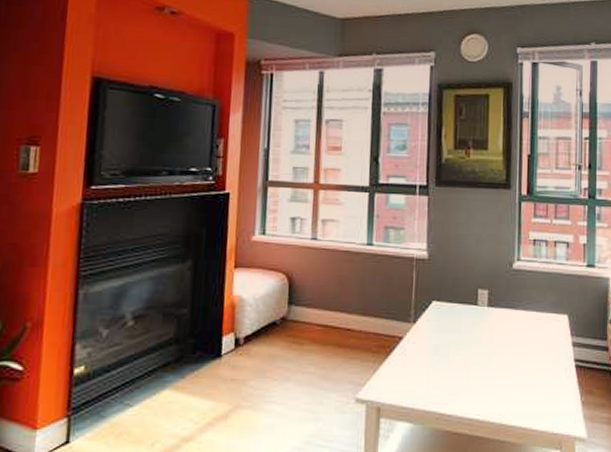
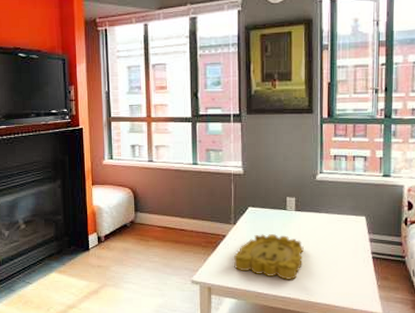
decorative tray: none [411,336,497,396] -> present [234,234,304,280]

